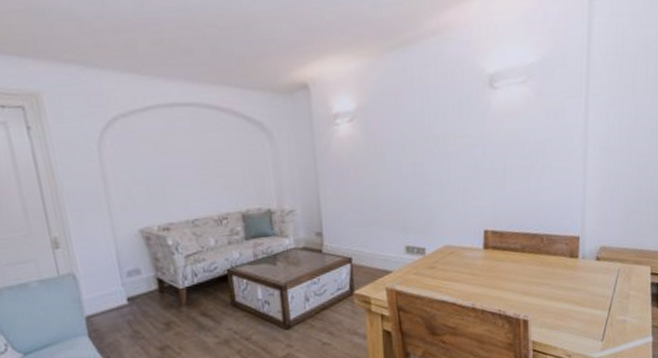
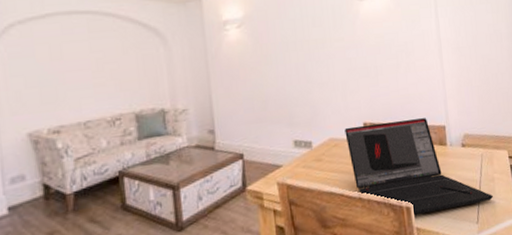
laptop: none [462,227,626,328] -> present [344,118,494,215]

